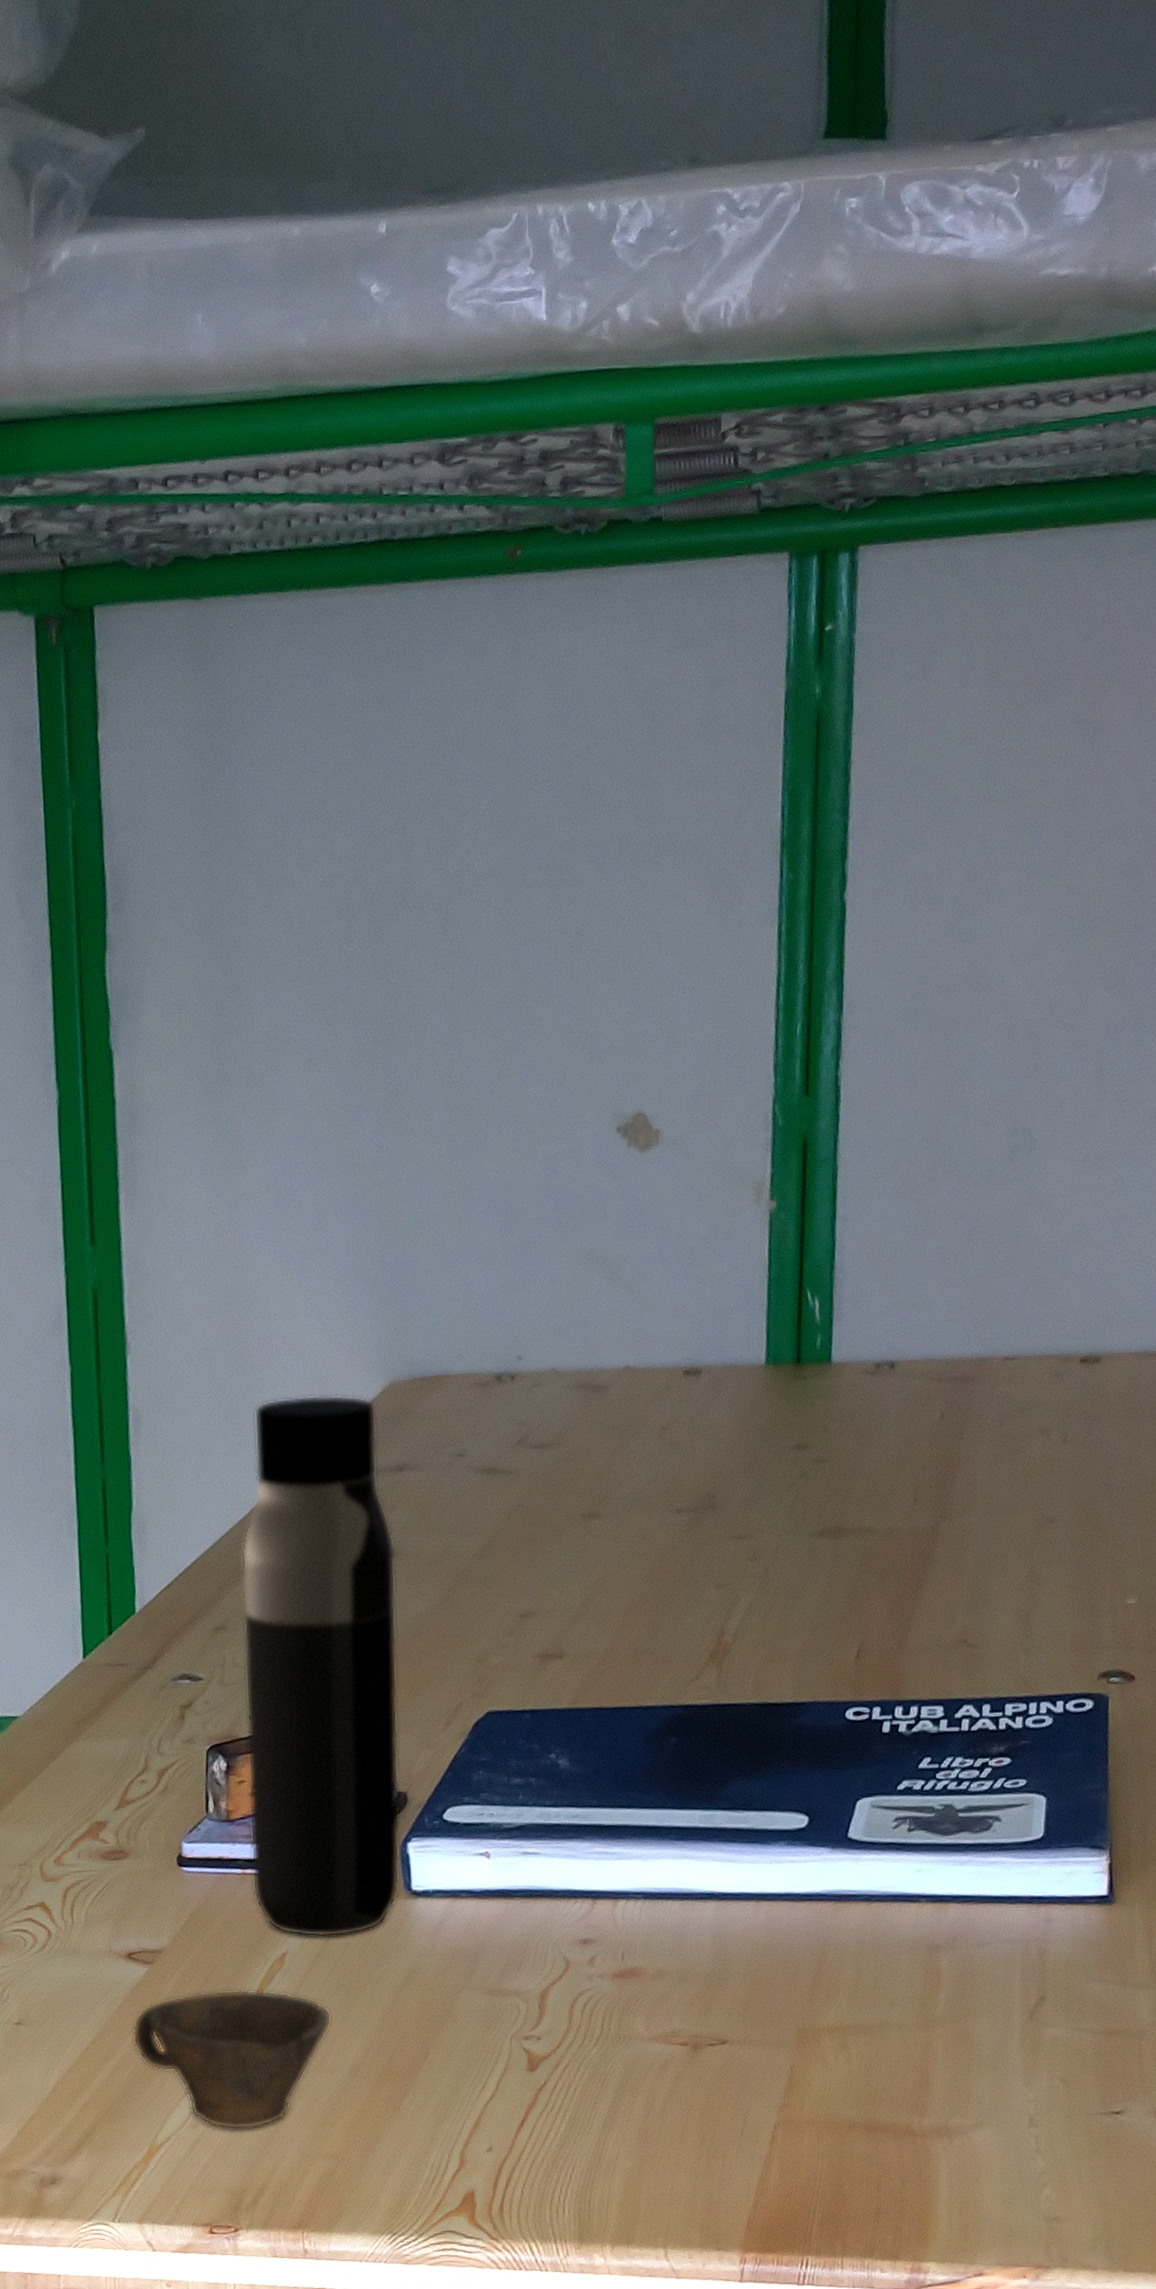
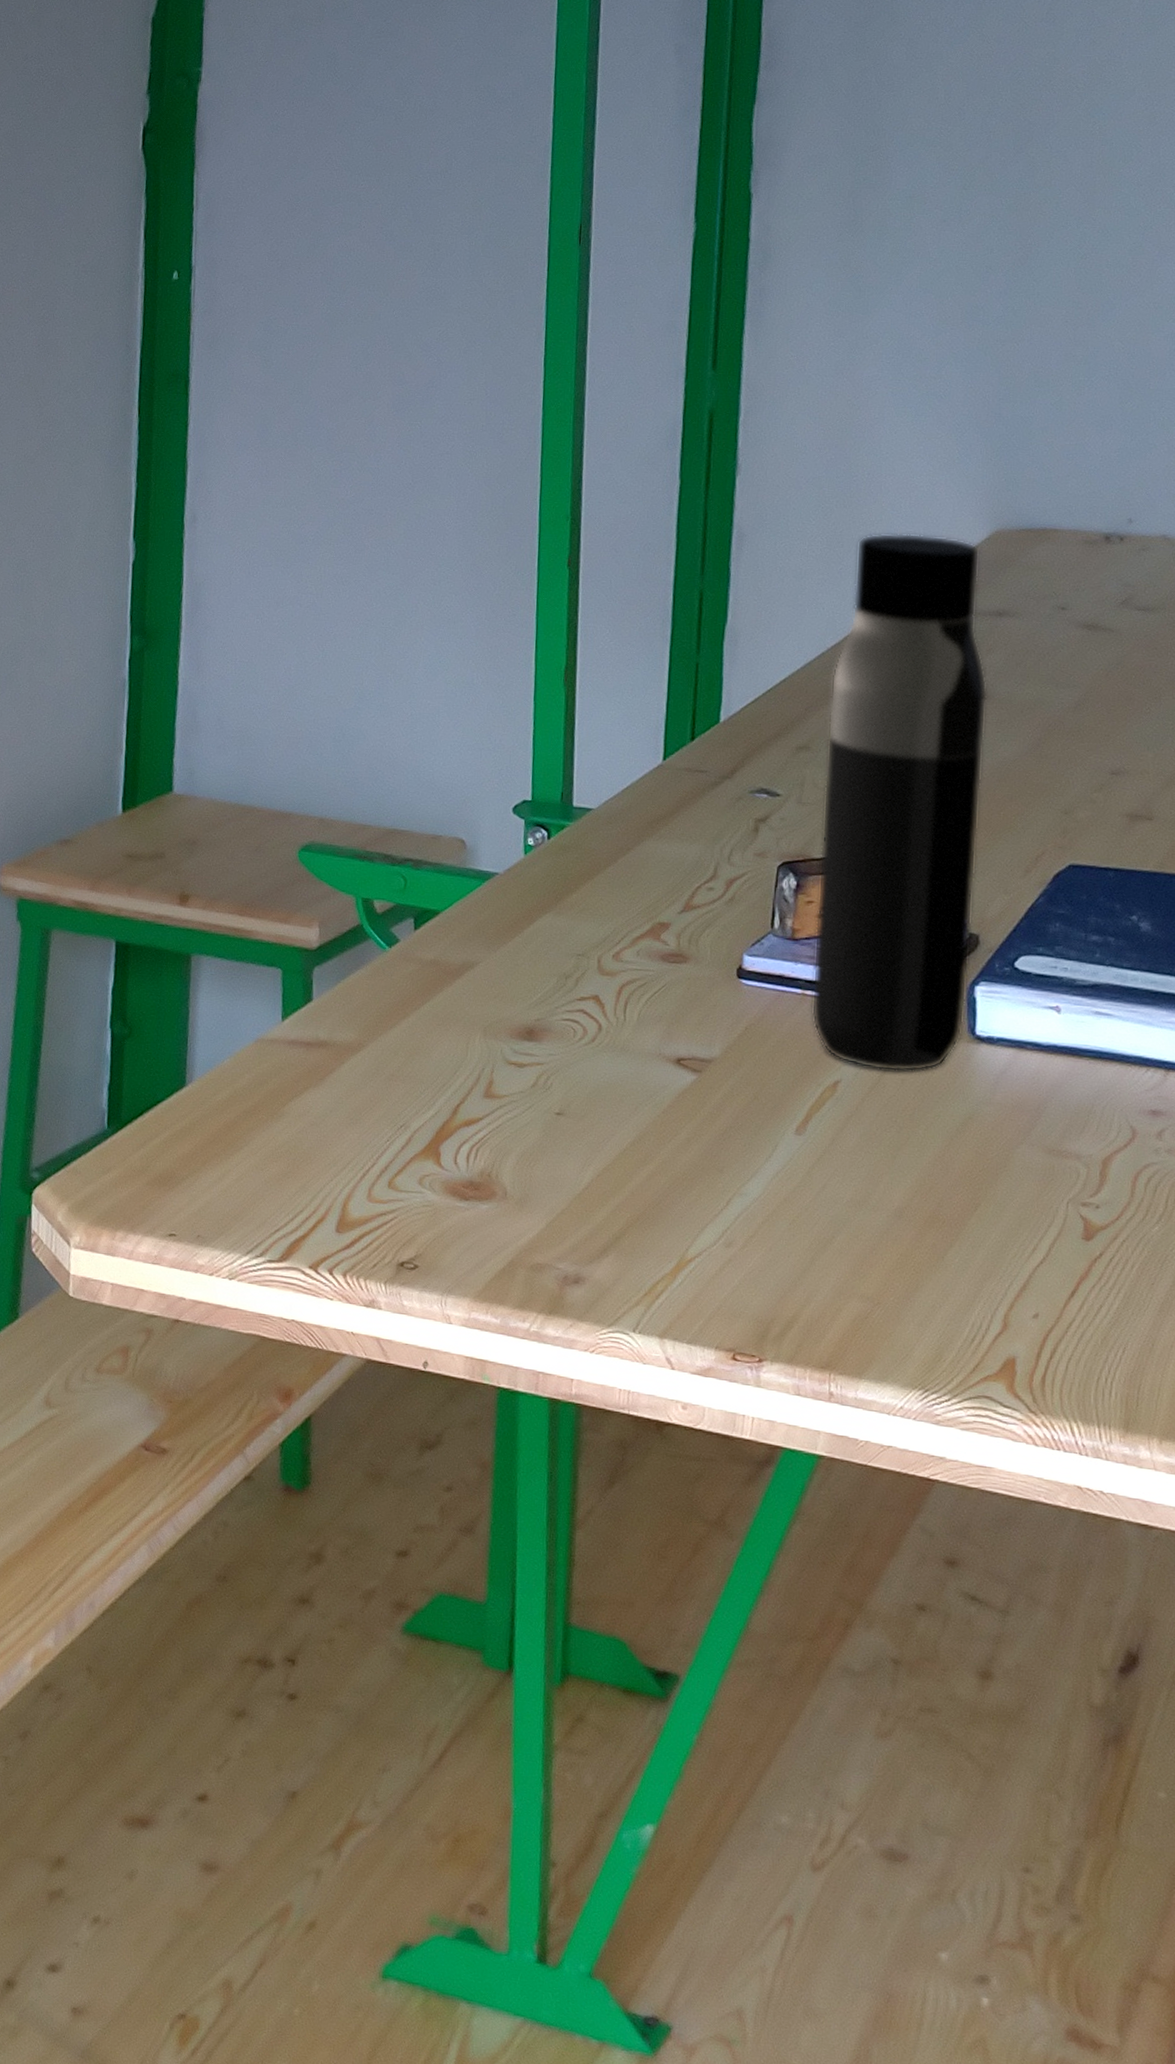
cup: present [132,1989,332,2130] -> none [673,1108,881,1258]

